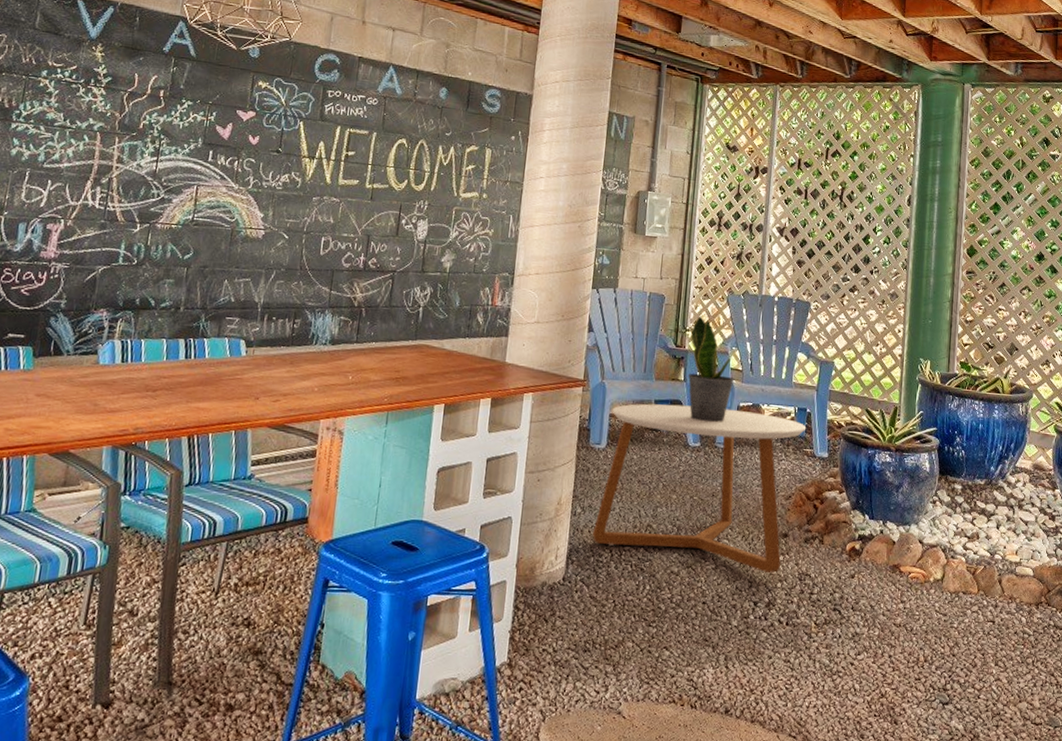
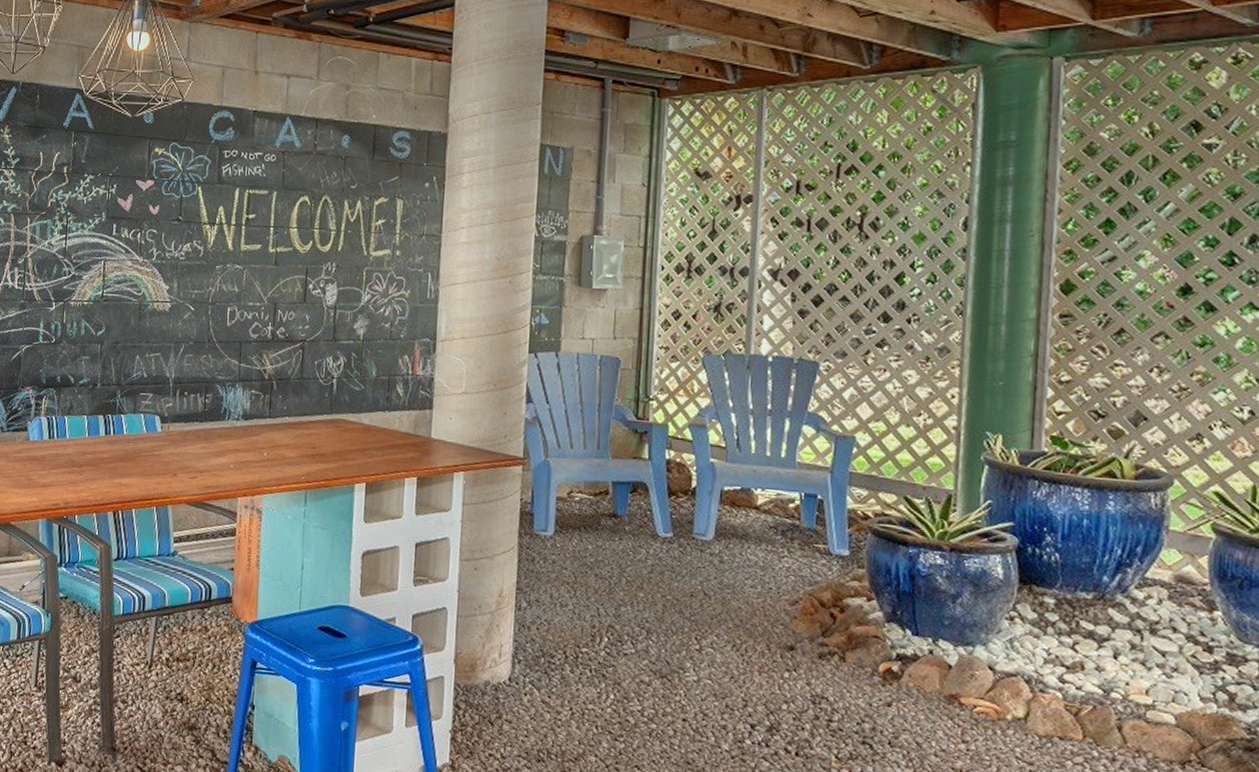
coffee table: present [592,403,807,574] -> none [541,485,818,693]
potted plant: present [687,314,735,422] -> none [653,380,716,509]

